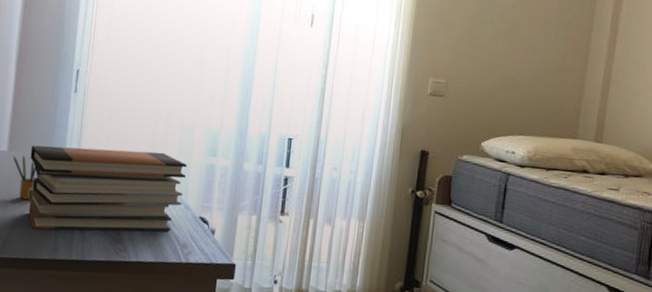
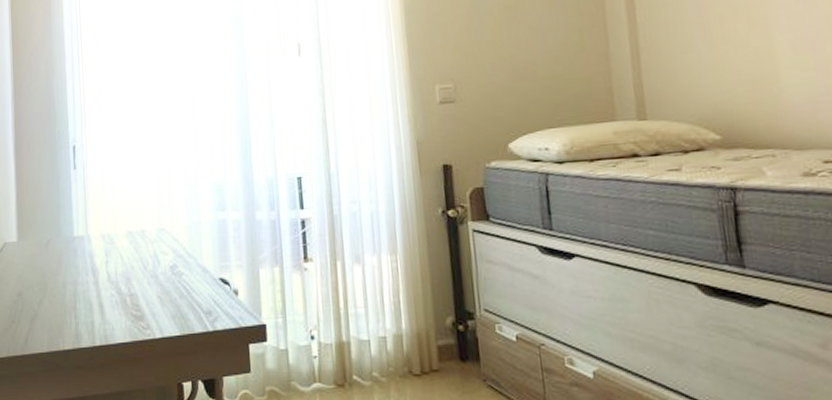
pencil box: present [12,155,36,200] -> none [23,243,48,289]
book stack: present [28,145,188,232] -> none [39,215,198,320]

